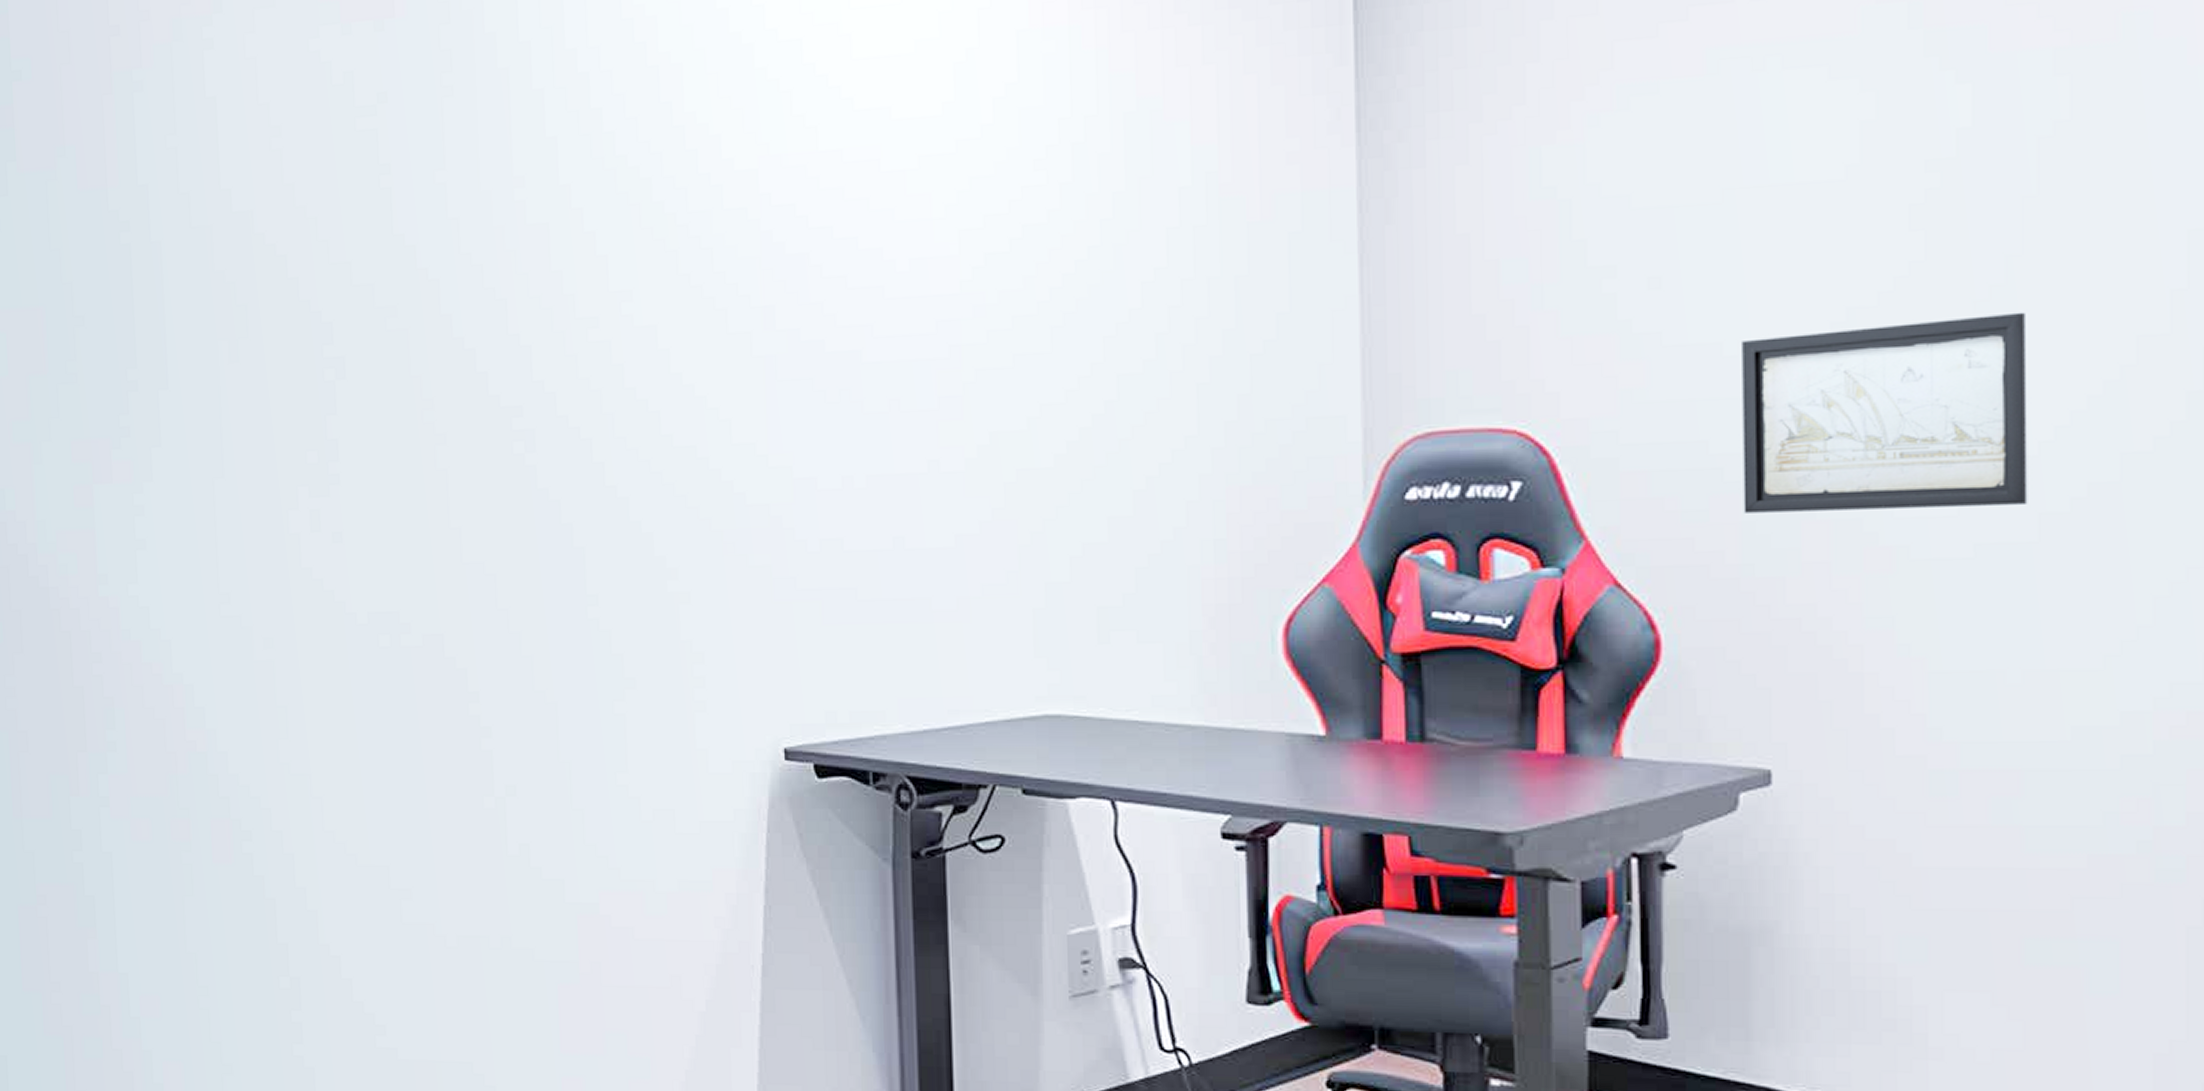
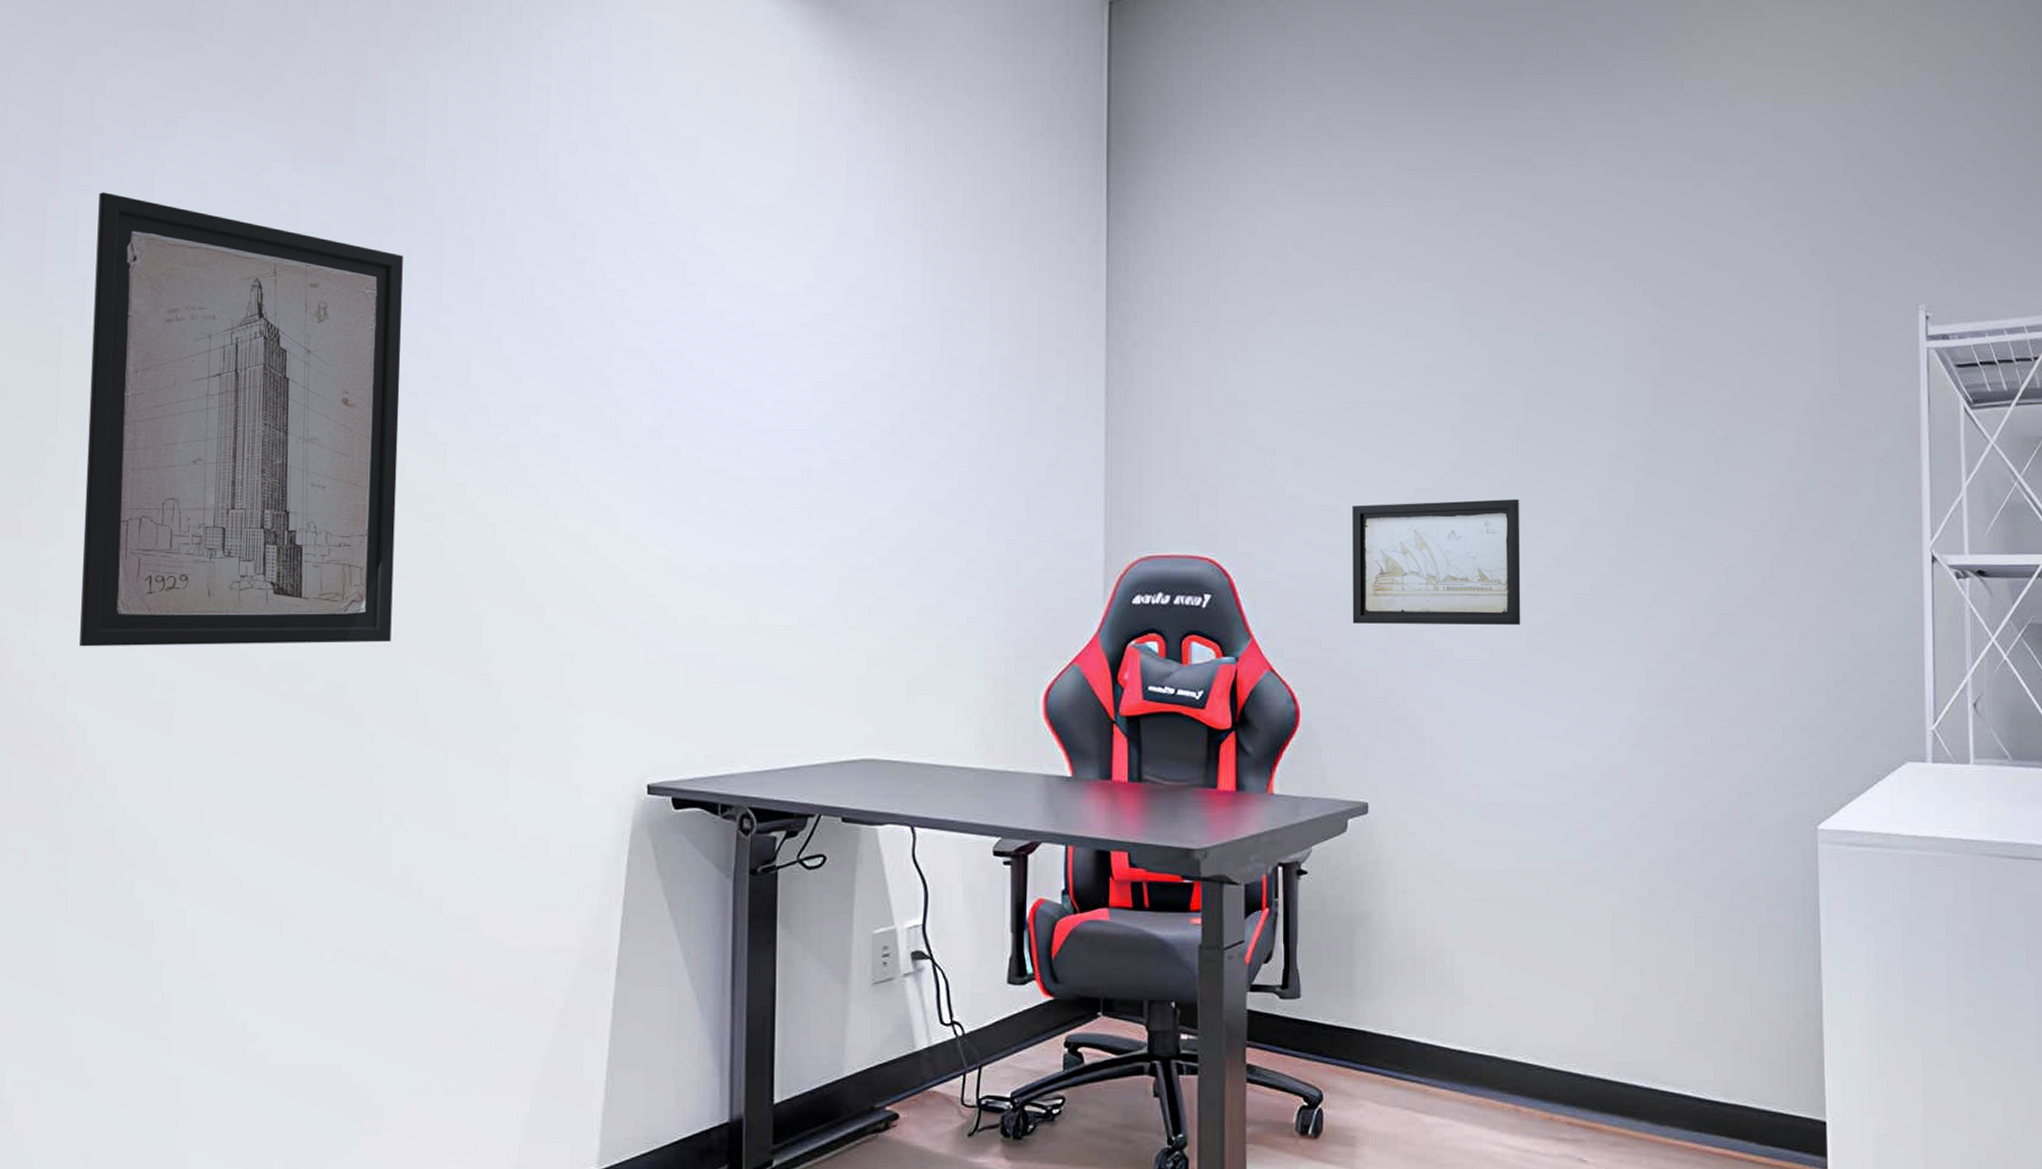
wall art: none [152,85,488,601] -> present [79,192,403,647]

